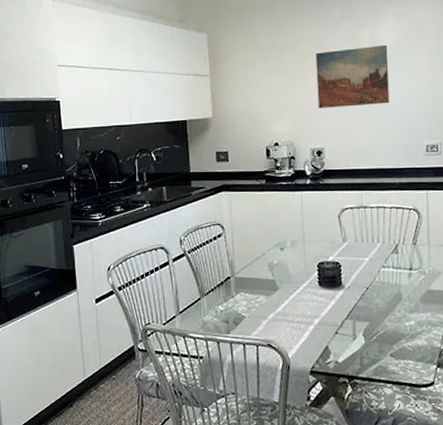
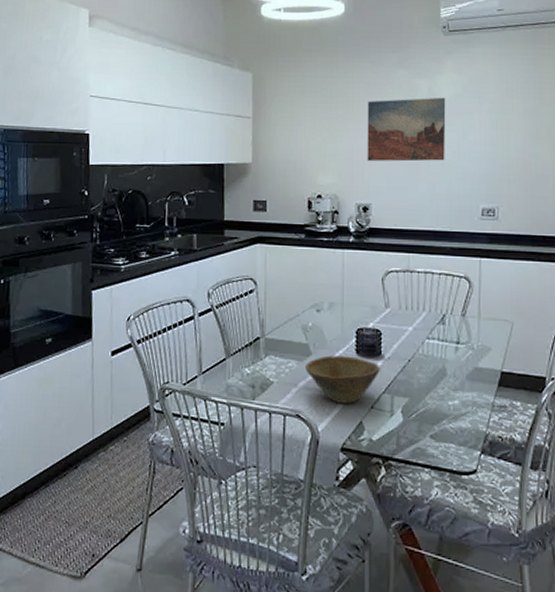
bowl: none [273,288,342,331] -> present [305,355,380,404]

